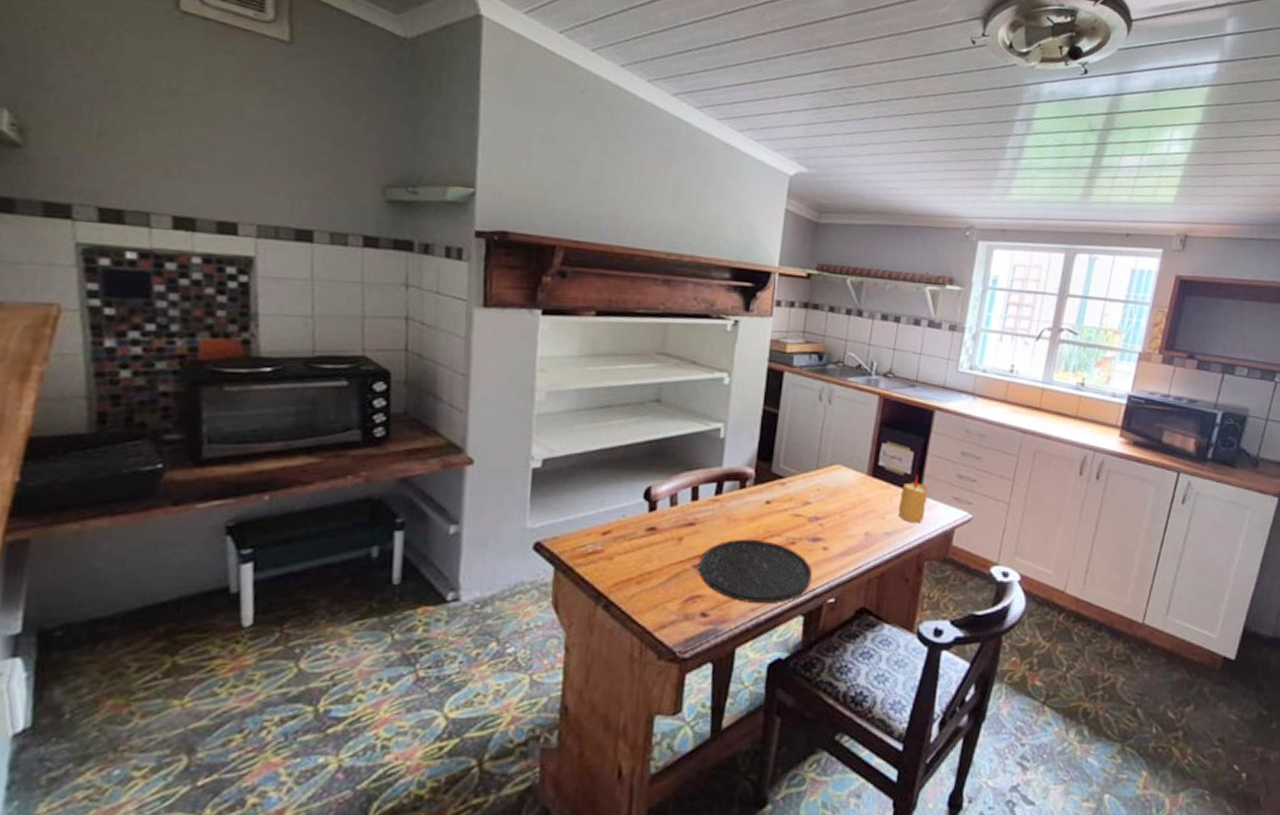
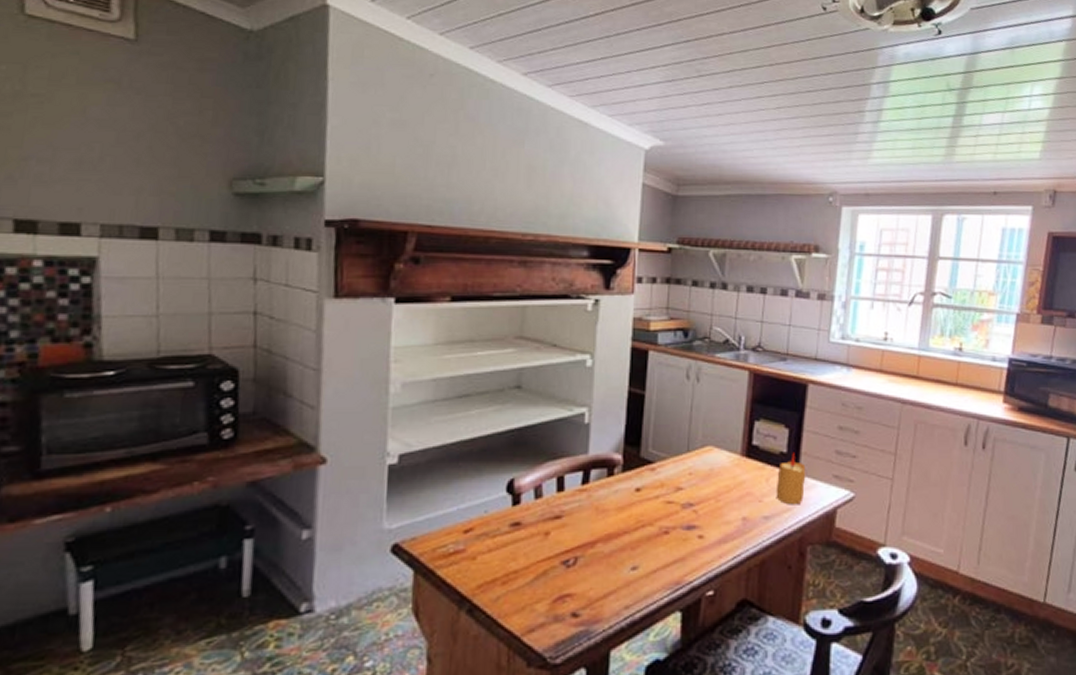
plate: present [698,539,812,604] -> none [567,530,687,601]

